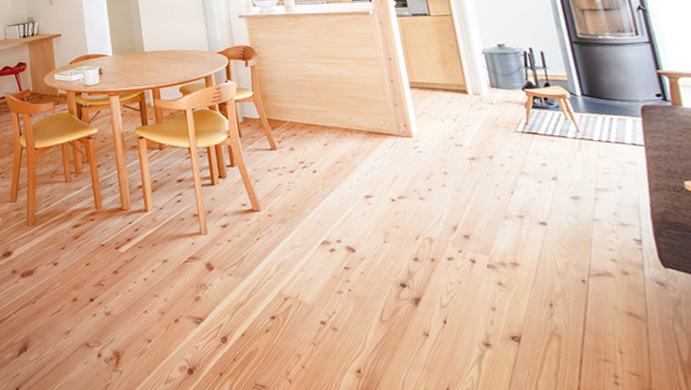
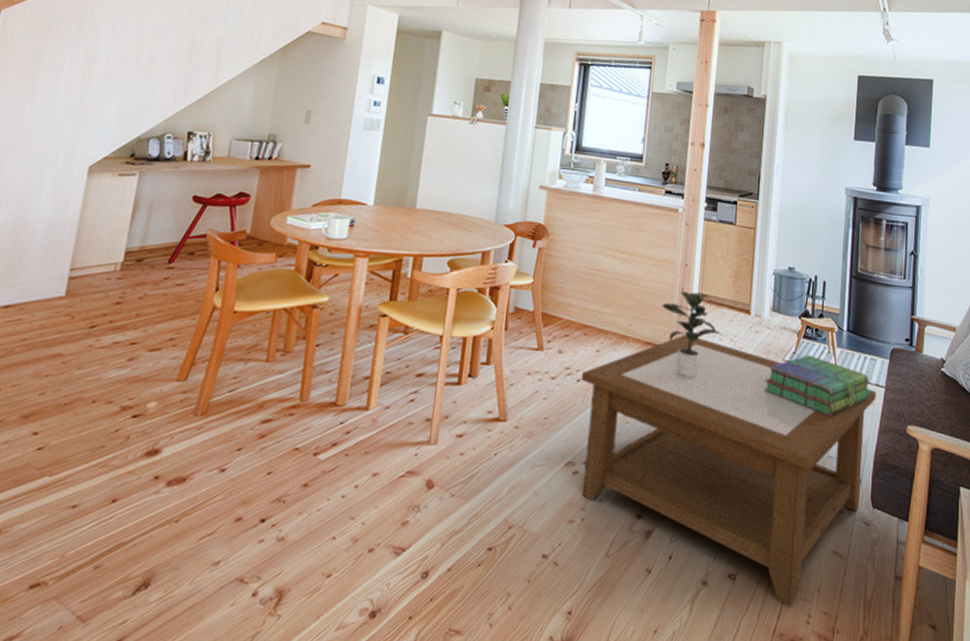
coffee table: none [315,120,647,367] -> present [581,334,876,606]
potted plant: none [375,81,444,159] -> present [661,291,723,379]
stack of books: none [500,123,629,180] -> present [764,355,871,416]

